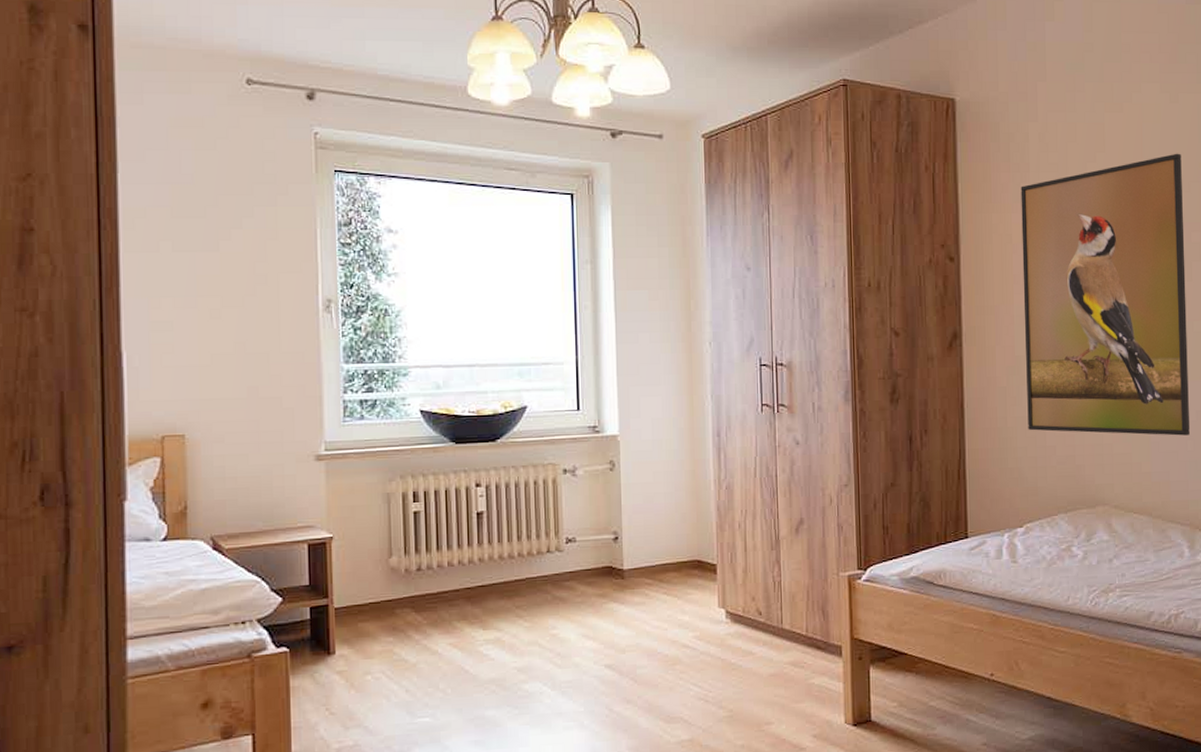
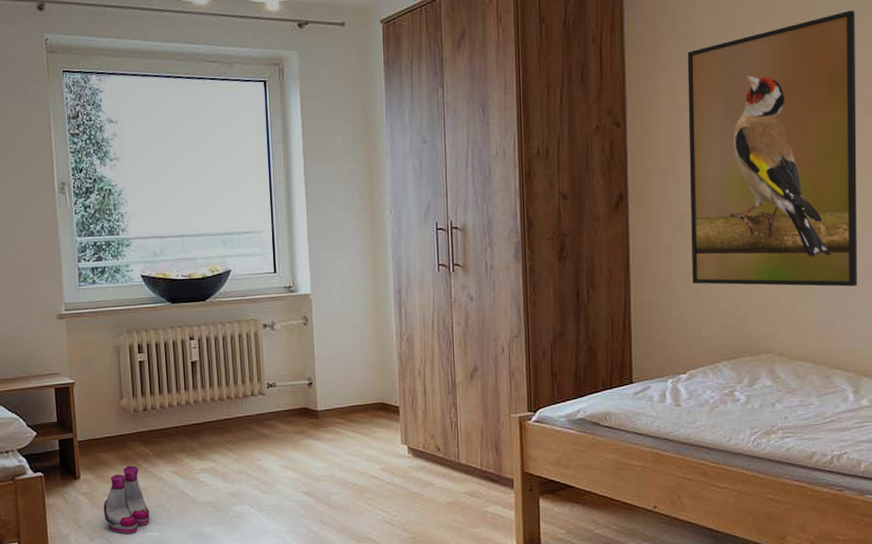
boots: none [363,637,420,721] -> present [103,465,150,534]

